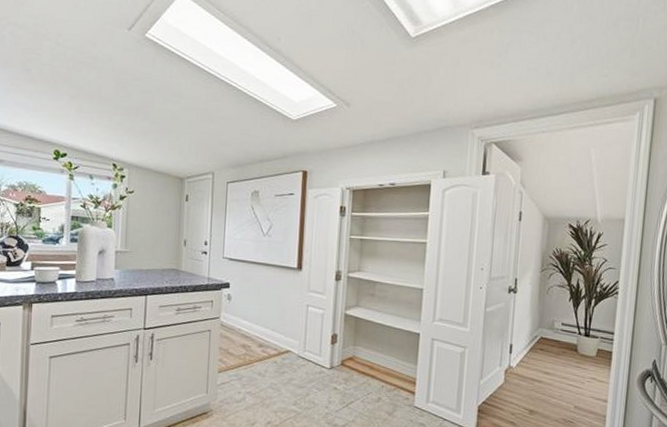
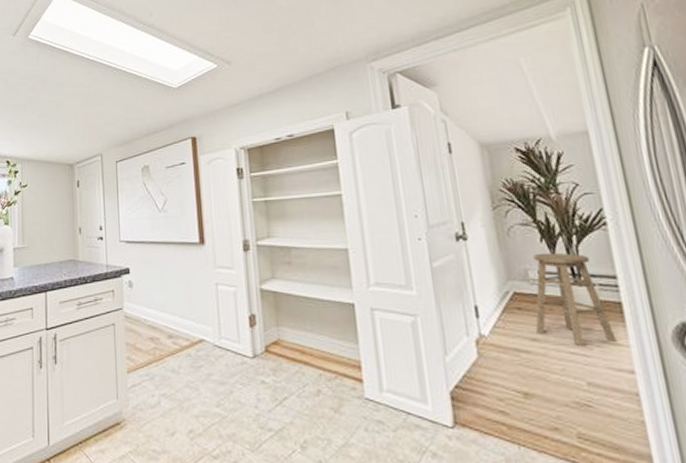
bar stool: none [550,309,602,381] -> present [533,252,617,347]

